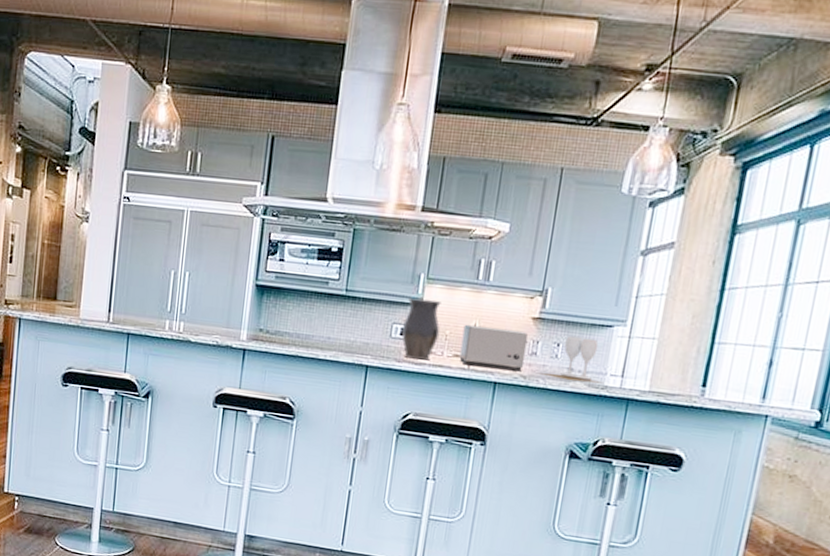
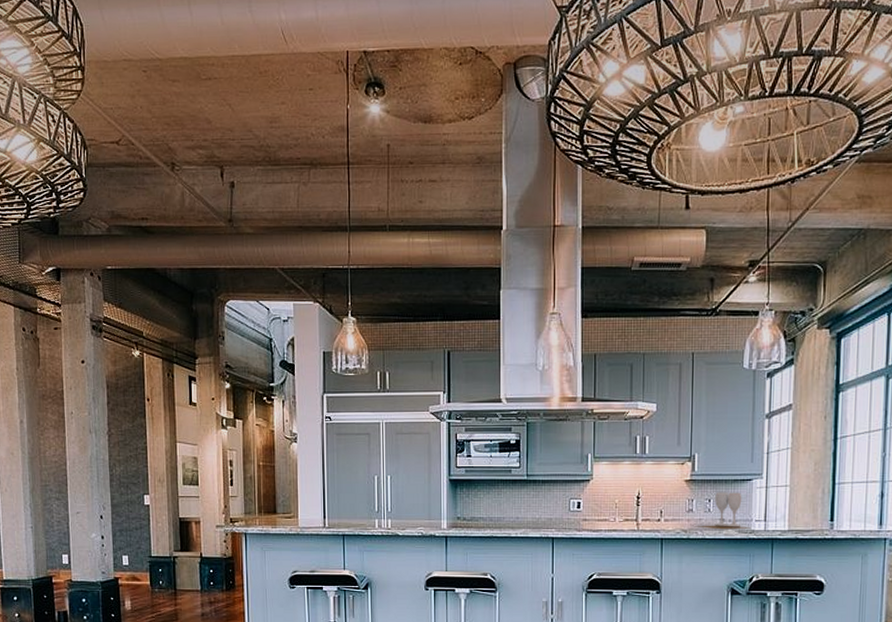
vase: present [401,298,441,361] -> none [578,476,610,527]
toaster: present [459,324,529,372] -> none [629,492,684,527]

